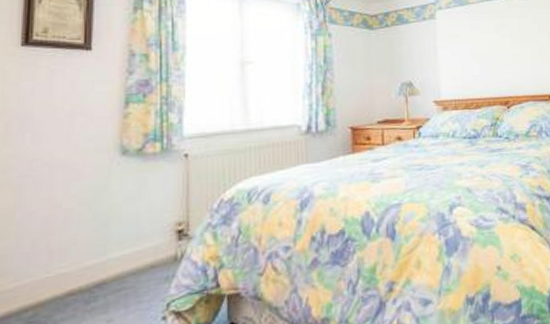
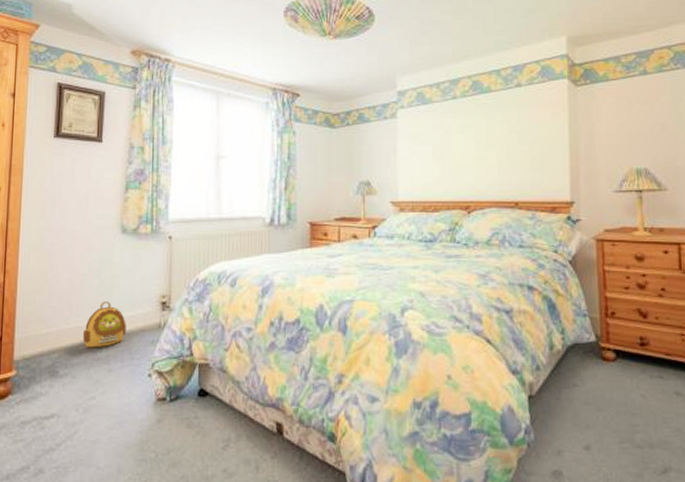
backpack: none [68,237,131,298] -> present [82,301,126,348]

